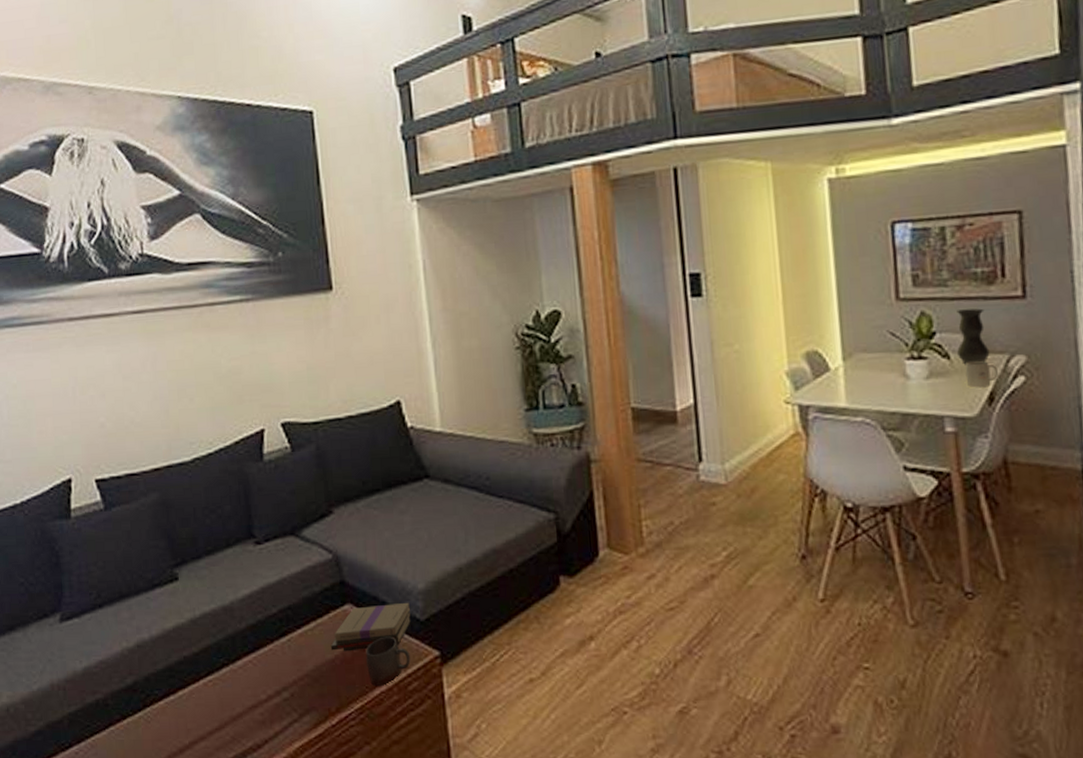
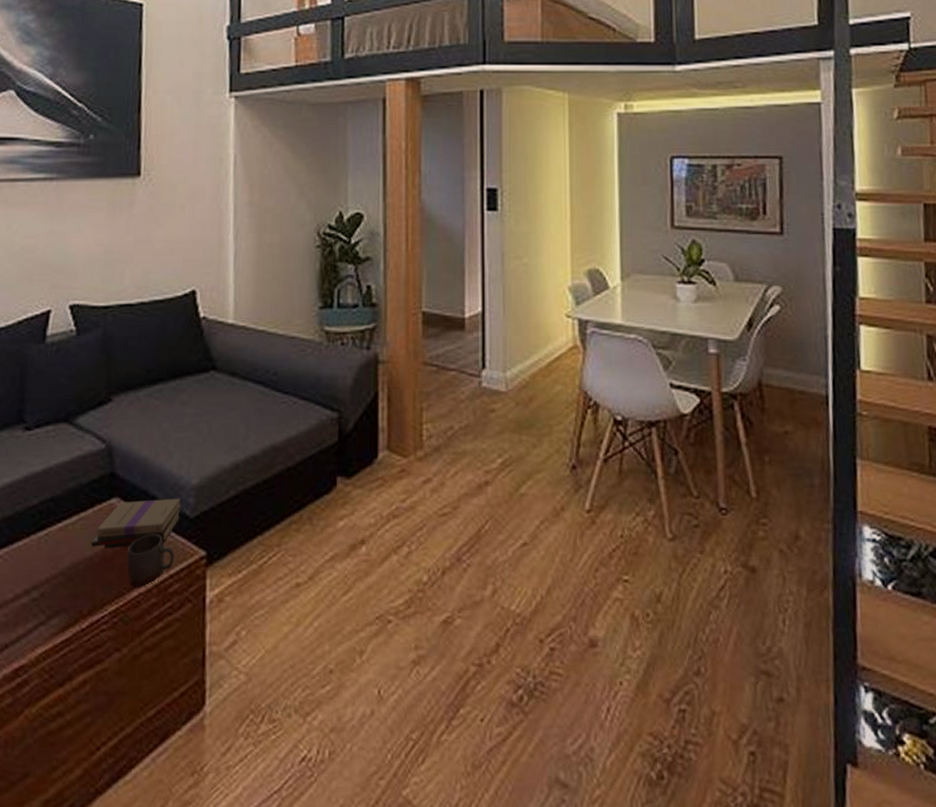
vase: present [957,308,990,365] -> none [722,241,750,292]
mug: present [964,360,999,389] -> none [728,288,758,314]

